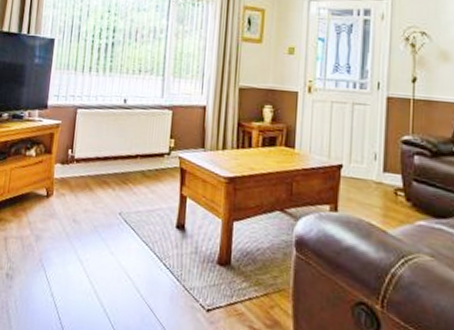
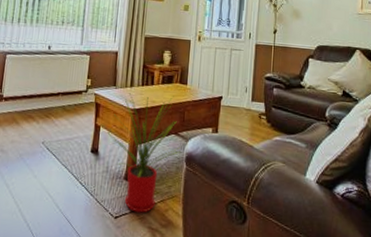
house plant: none [195,157,290,308] -> present [107,93,182,213]

